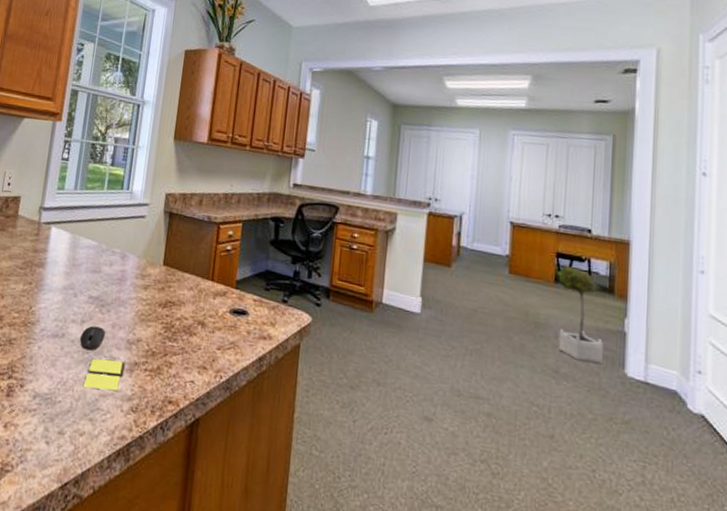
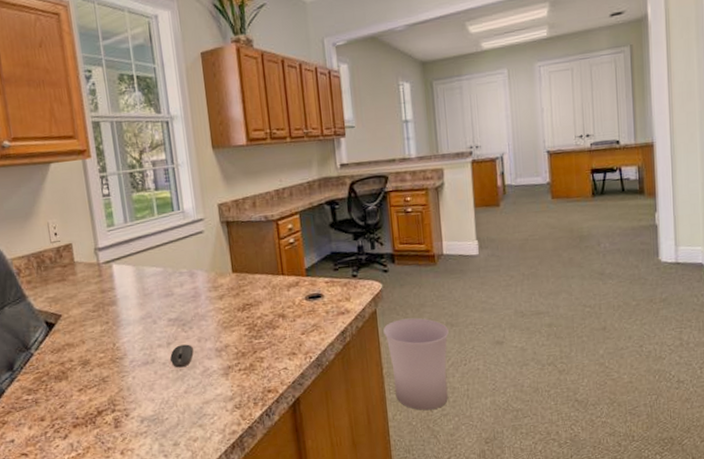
sticky notes: present [83,356,126,391] -> none [185,366,221,401]
waste bin: none [302,361,374,477] -> present [383,317,449,410]
potted tree: present [558,265,604,364] -> none [594,178,641,260]

